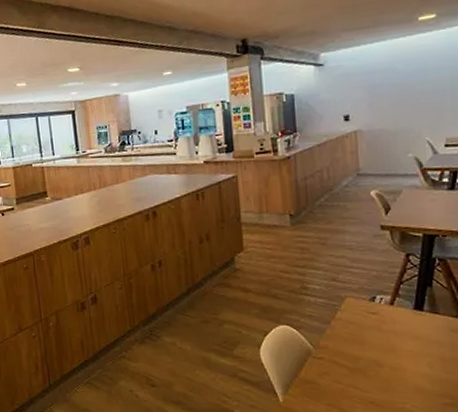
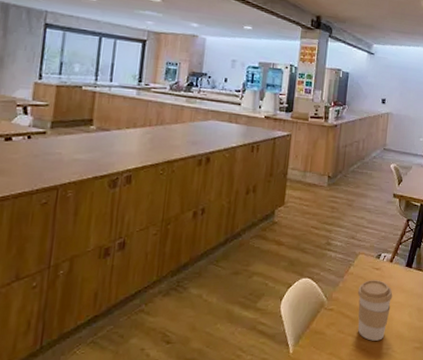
coffee cup: none [351,326,401,394] -> present [357,280,393,341]

